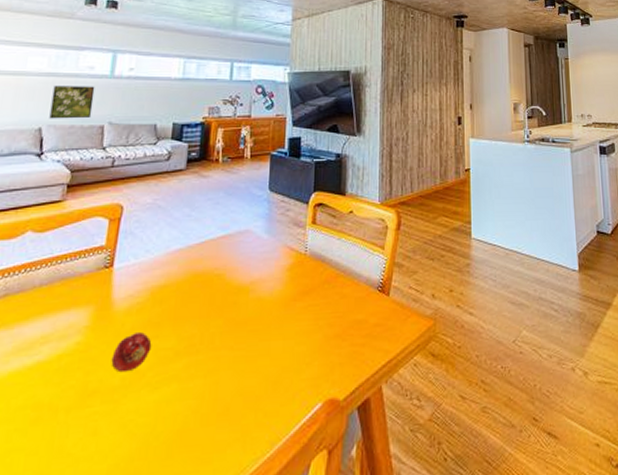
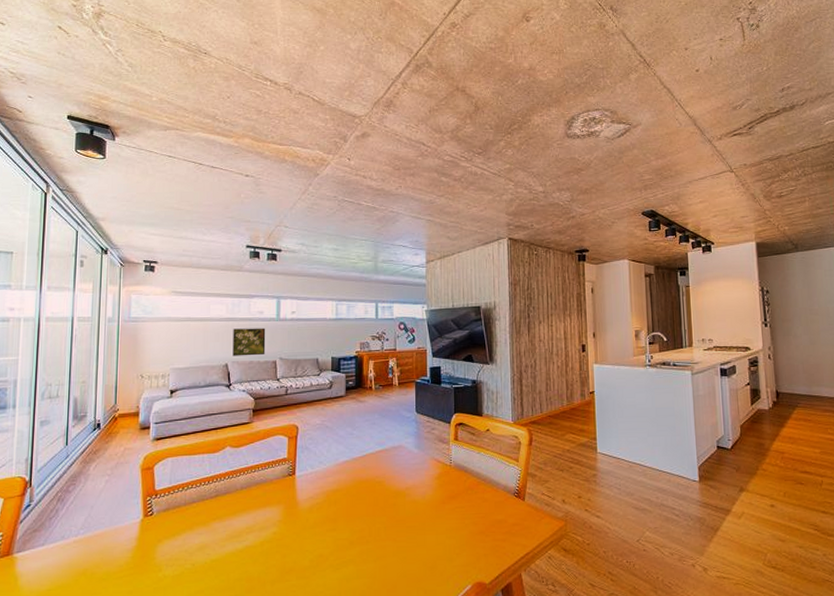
fruit: present [111,332,152,373] -> none [301,526,331,556]

